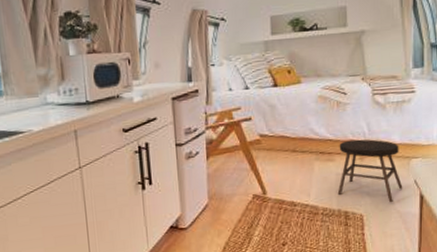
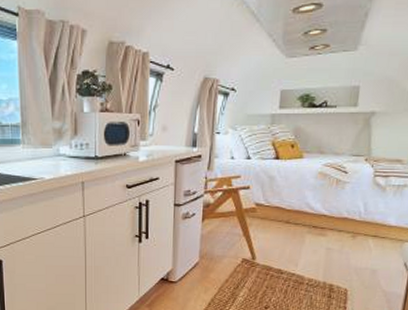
stool: present [337,139,403,203] -> none [325,218,394,282]

